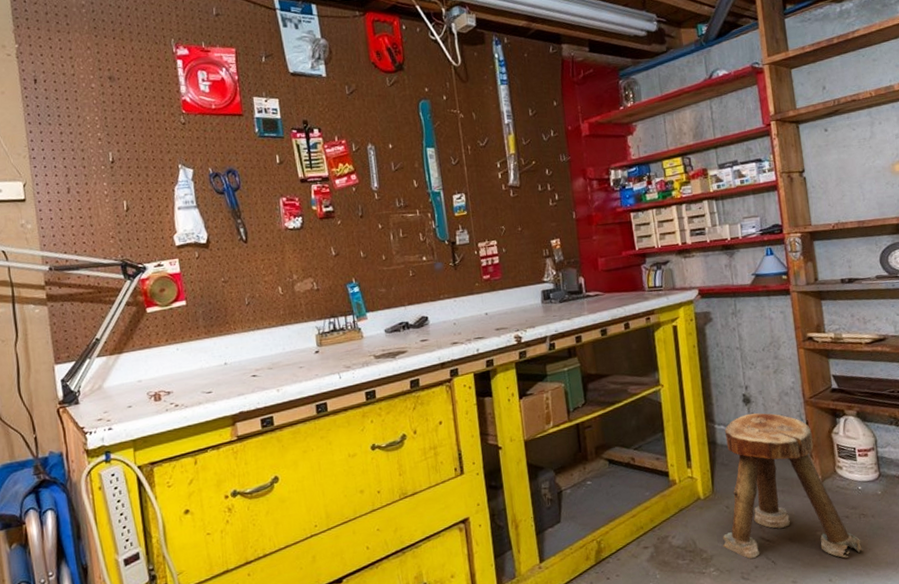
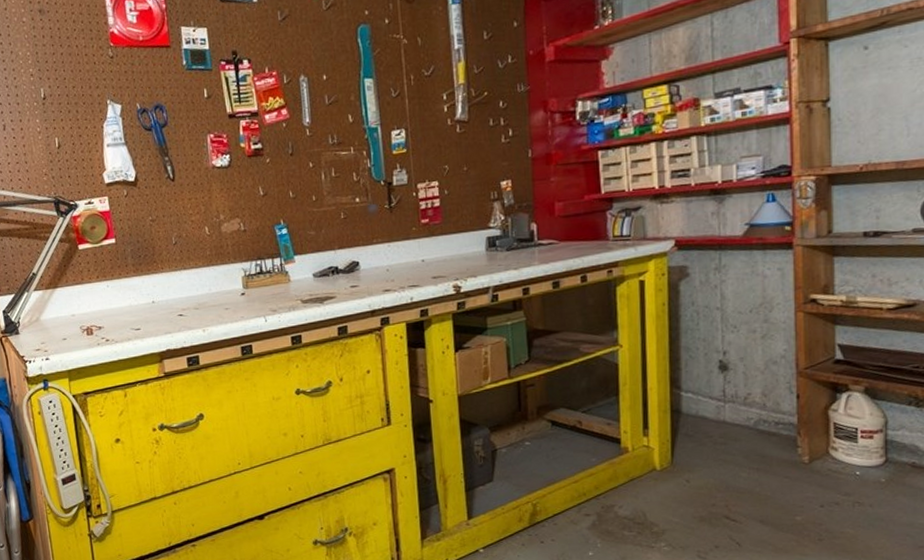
stool: present [722,413,864,560] -> none [678,381,854,548]

